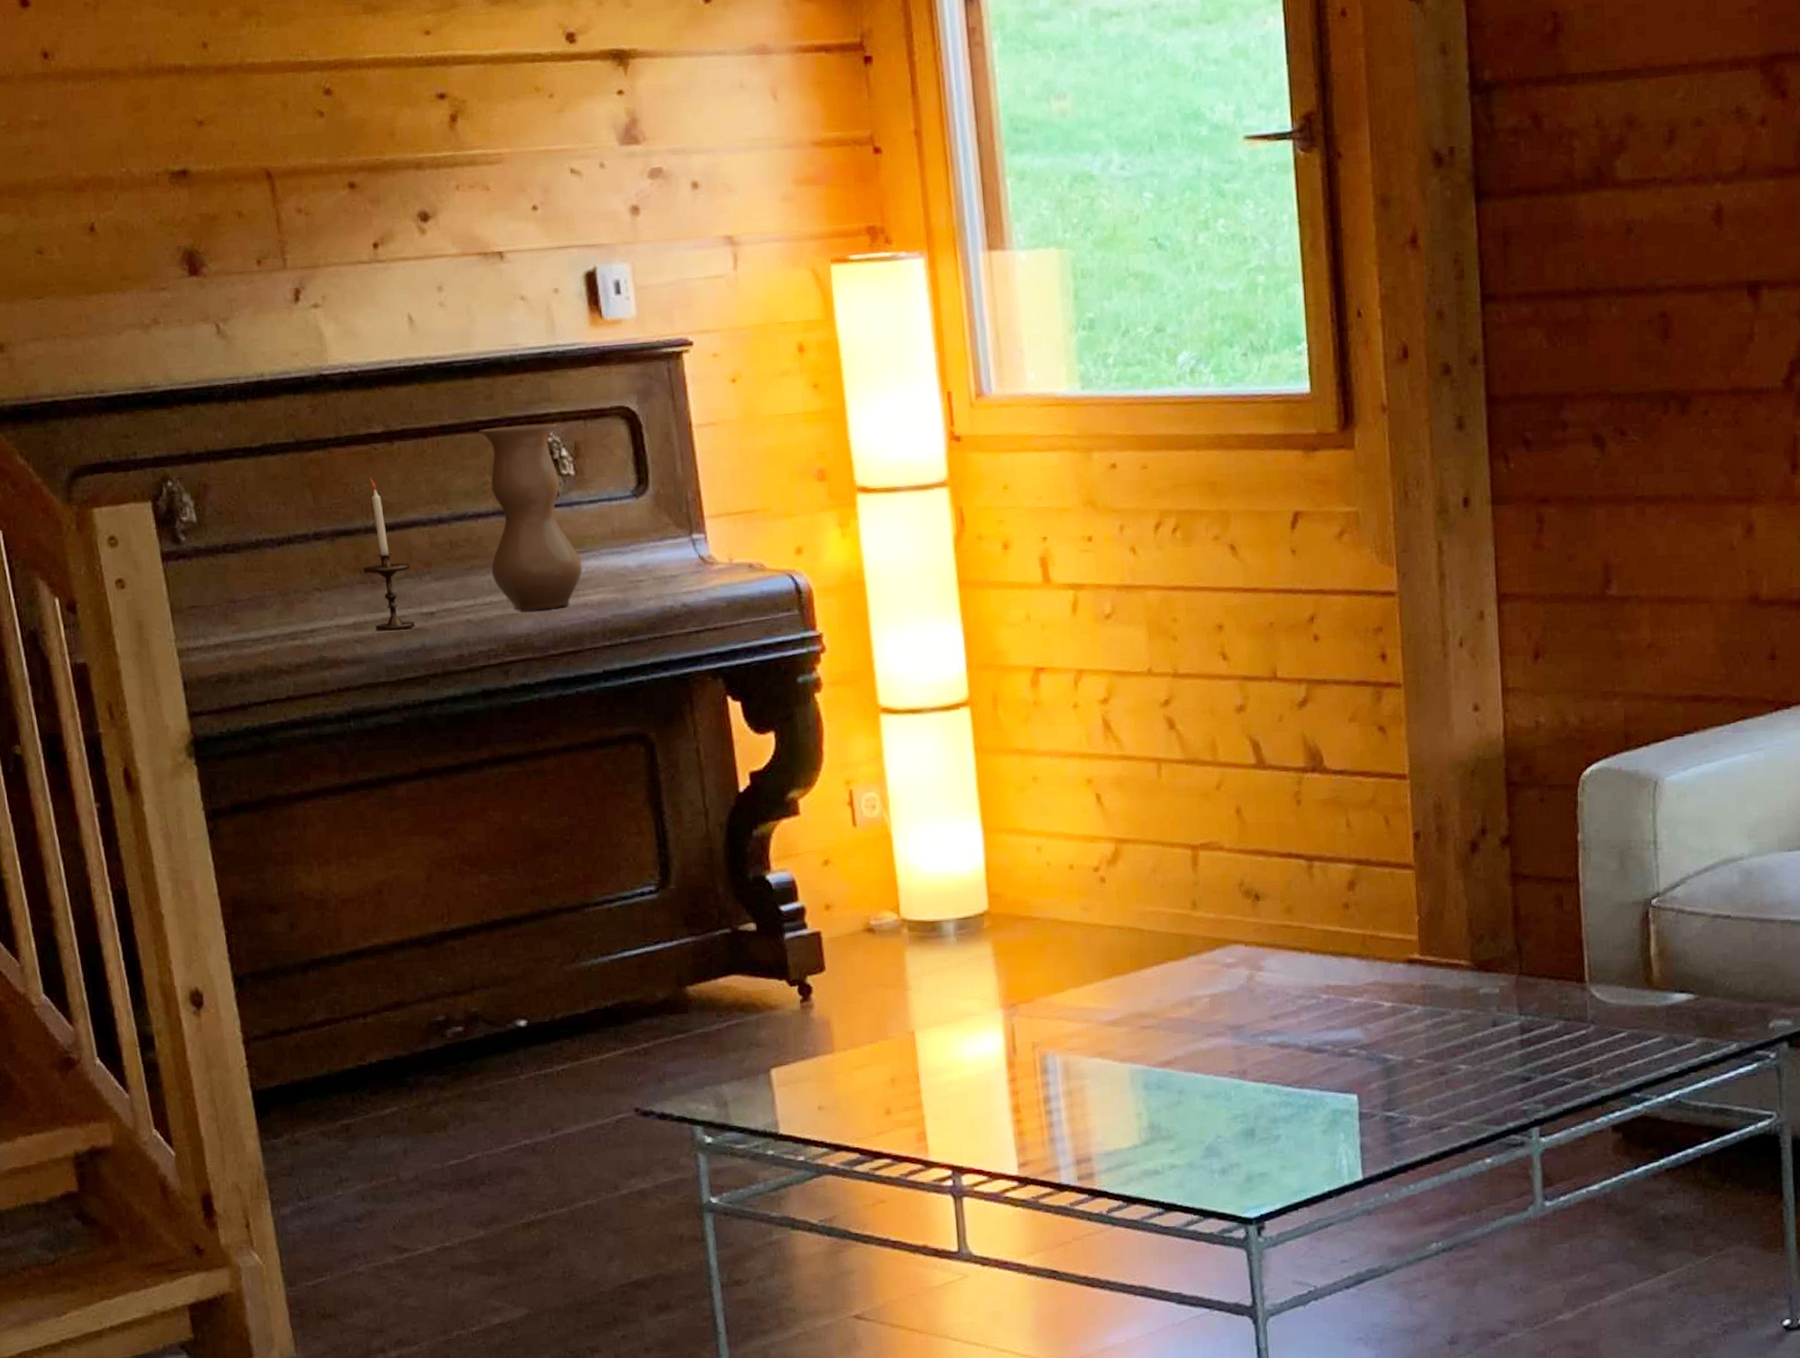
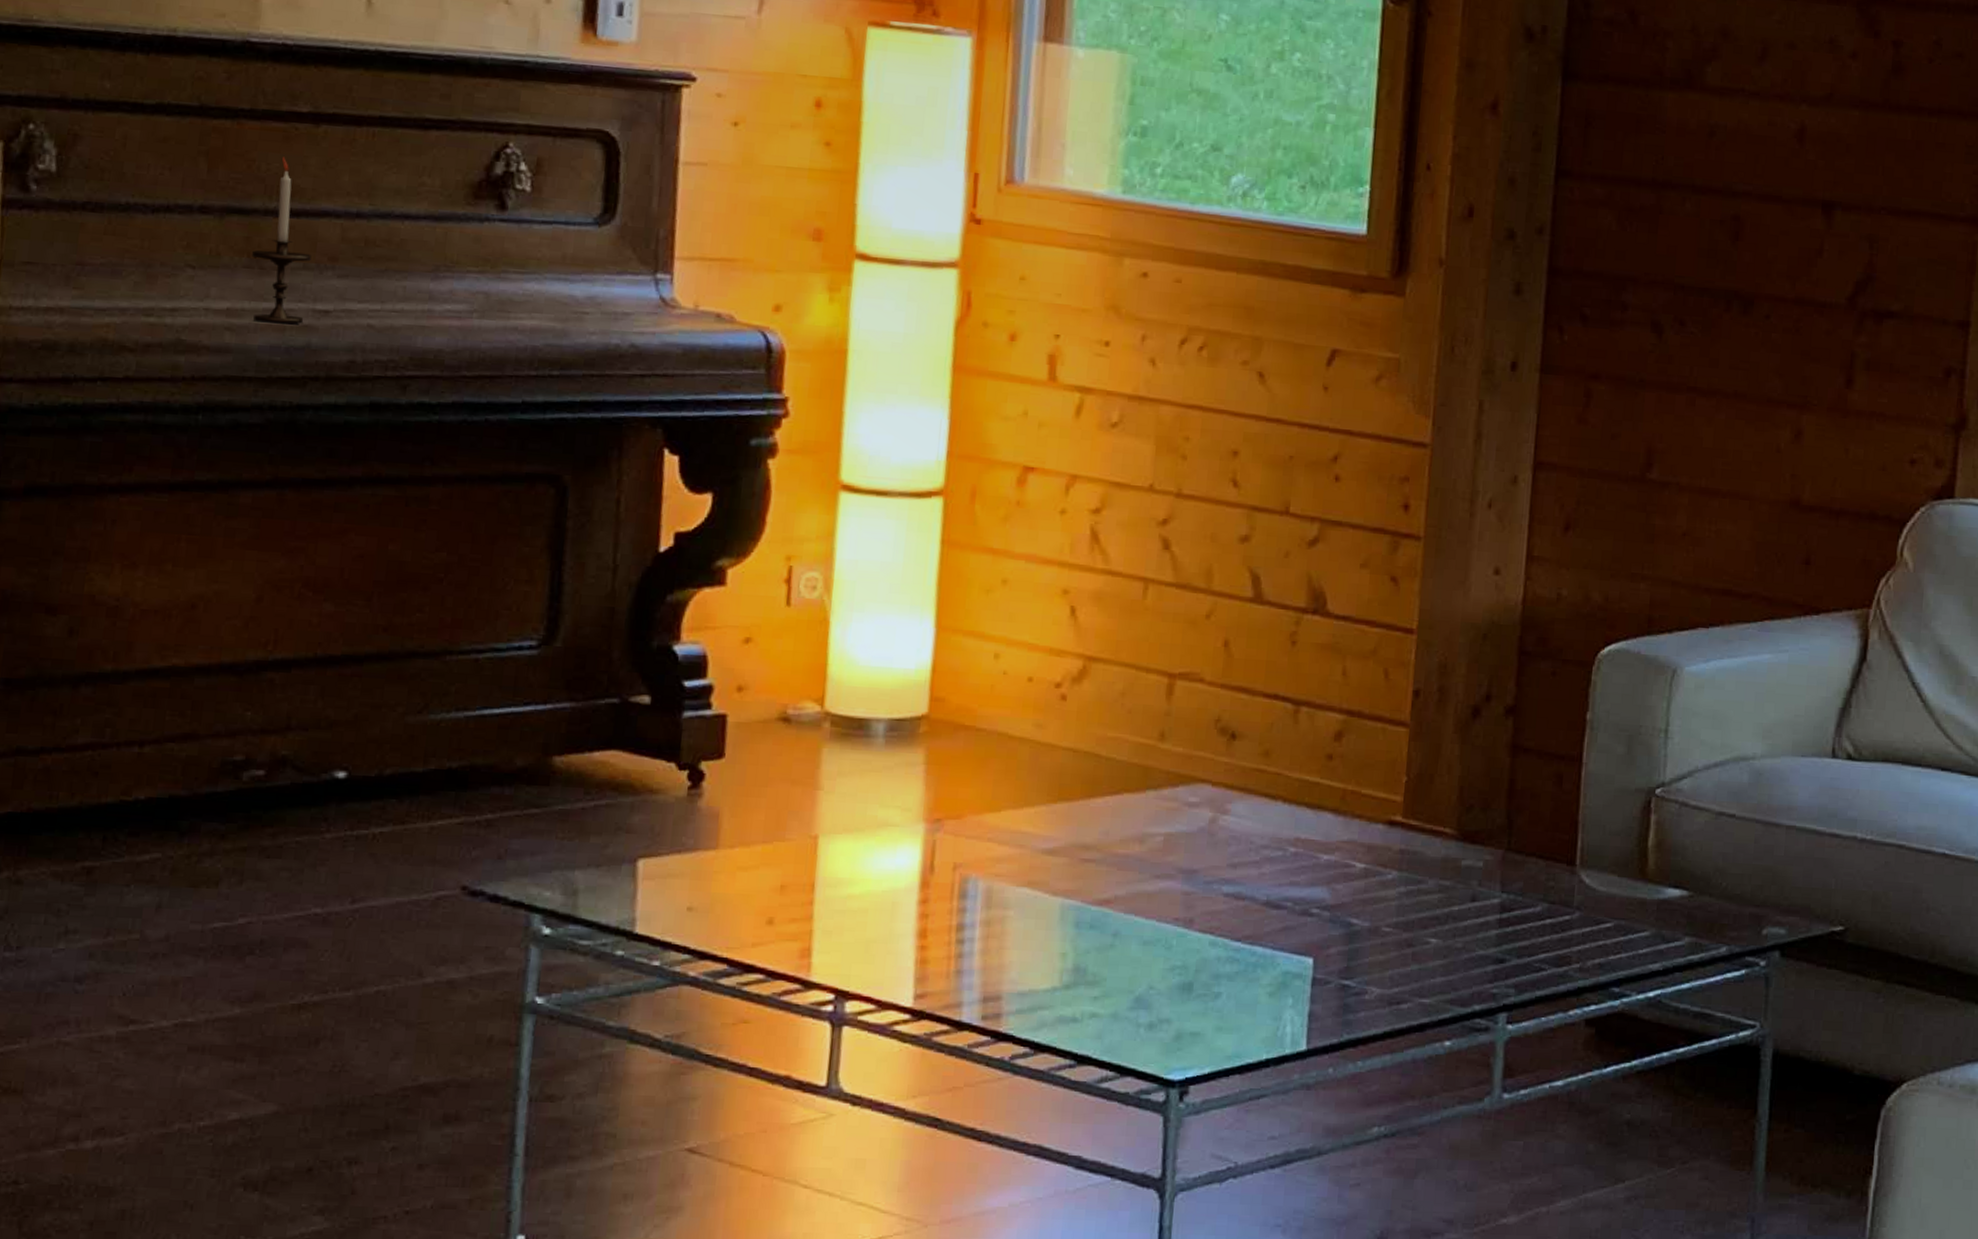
vase: present [479,423,583,611] -> none [409,128,522,328]

